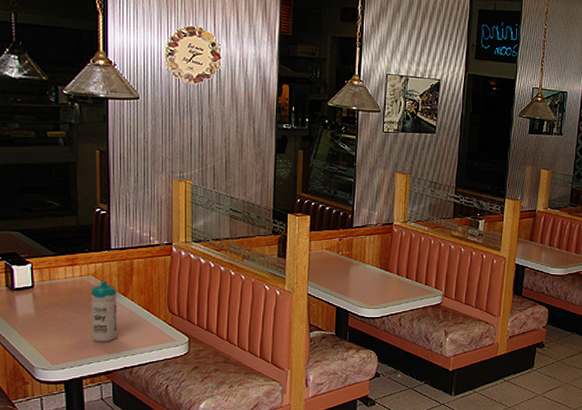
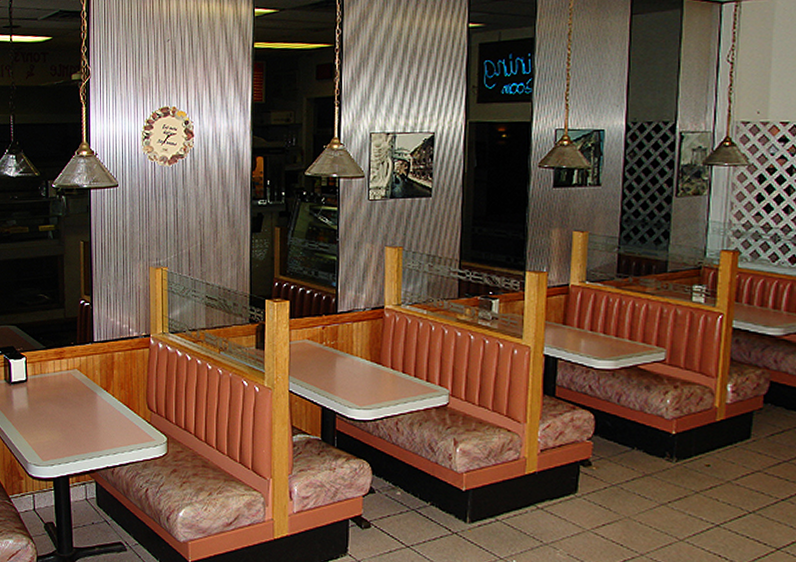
water bottle: present [91,280,118,342] -> none [76,374,100,439]

